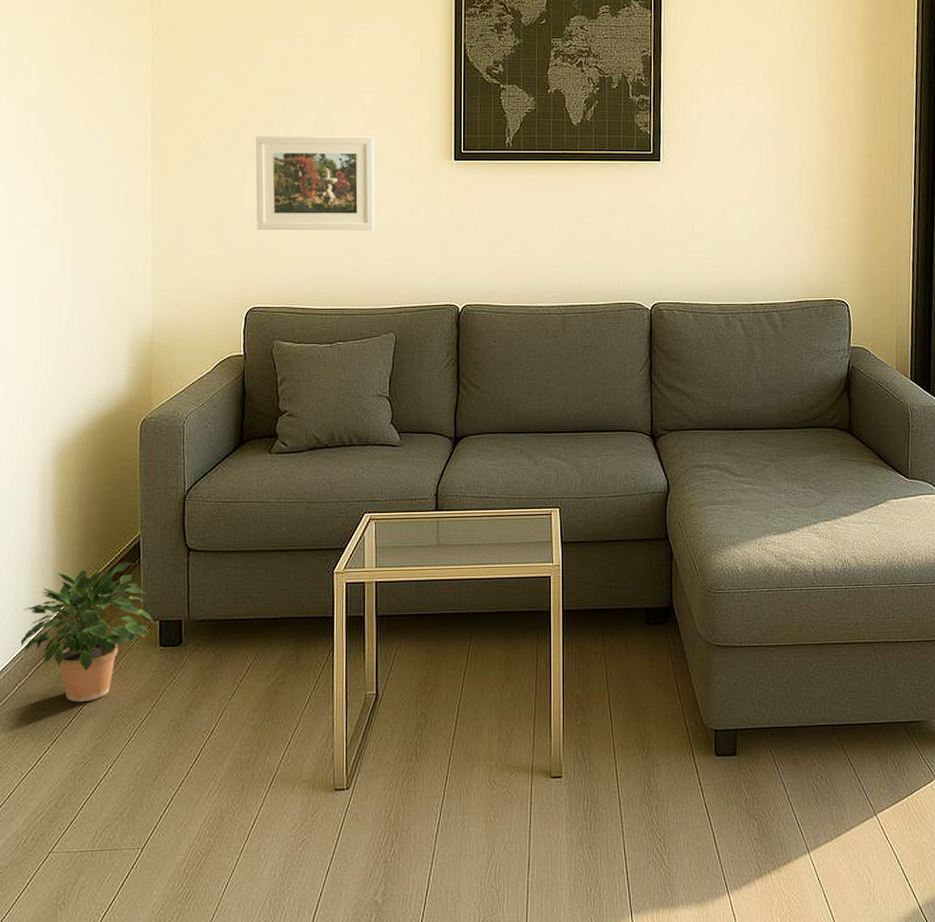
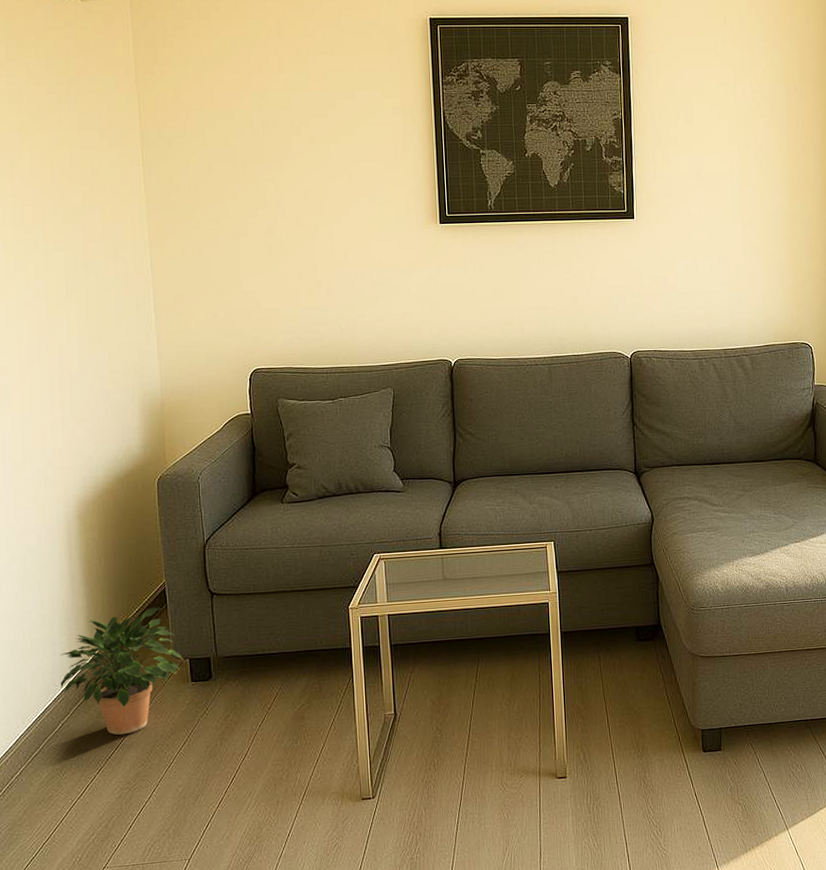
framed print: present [255,136,376,231] -> none [248,203,369,296]

